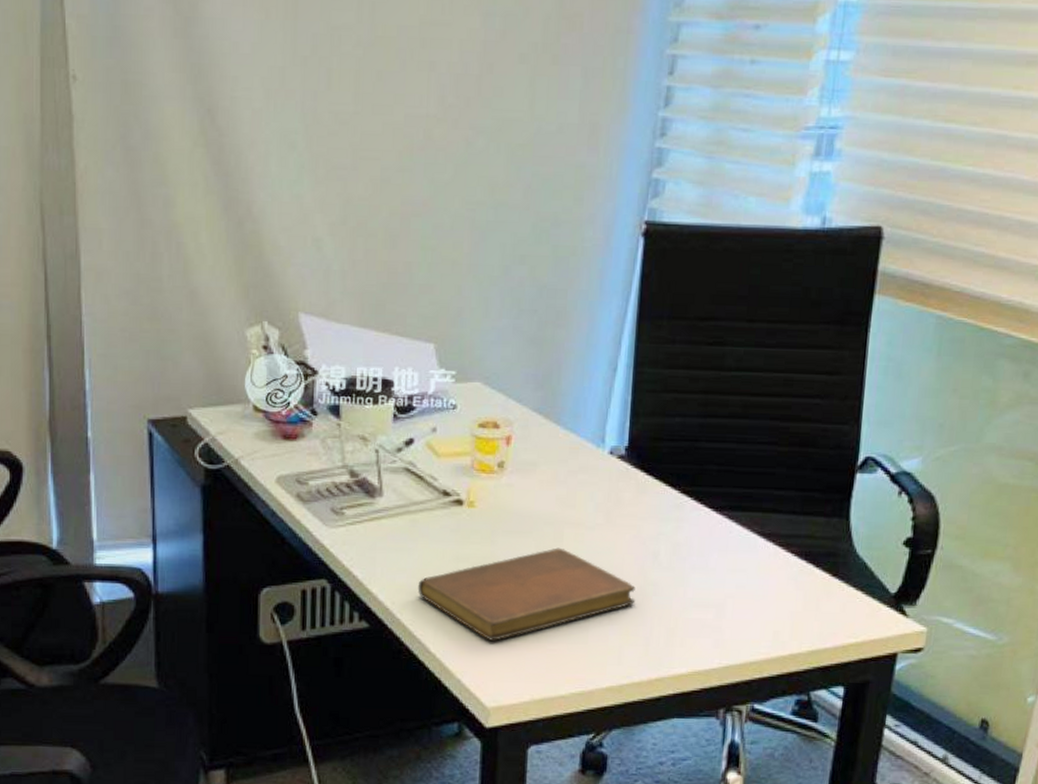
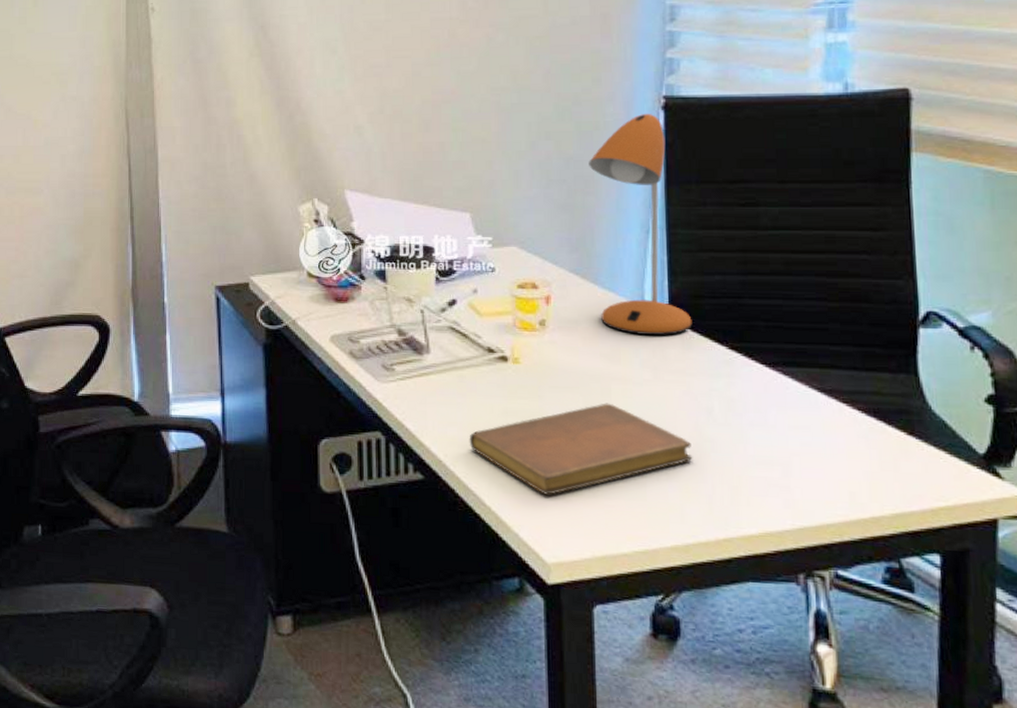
desk lamp: none [560,239,649,479] -> present [589,113,692,336]

